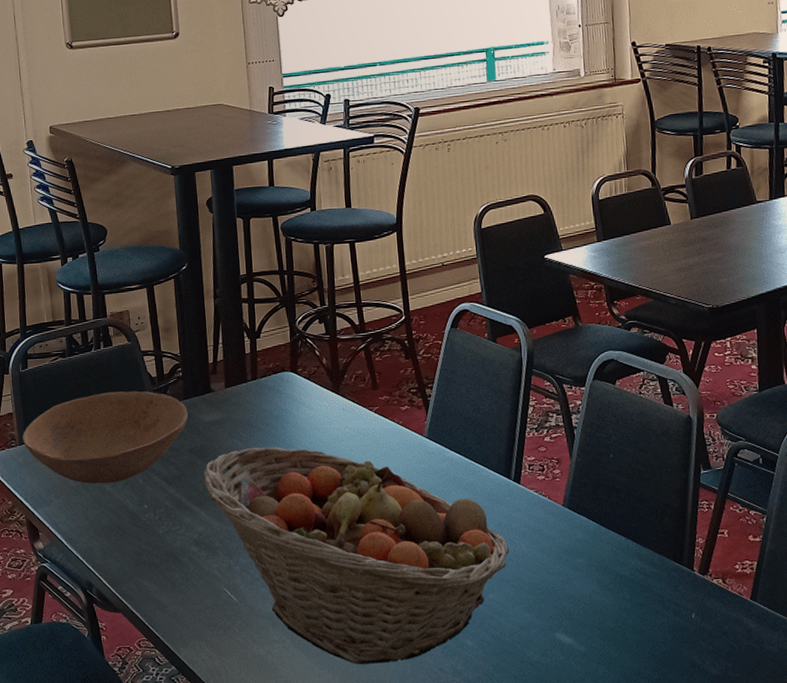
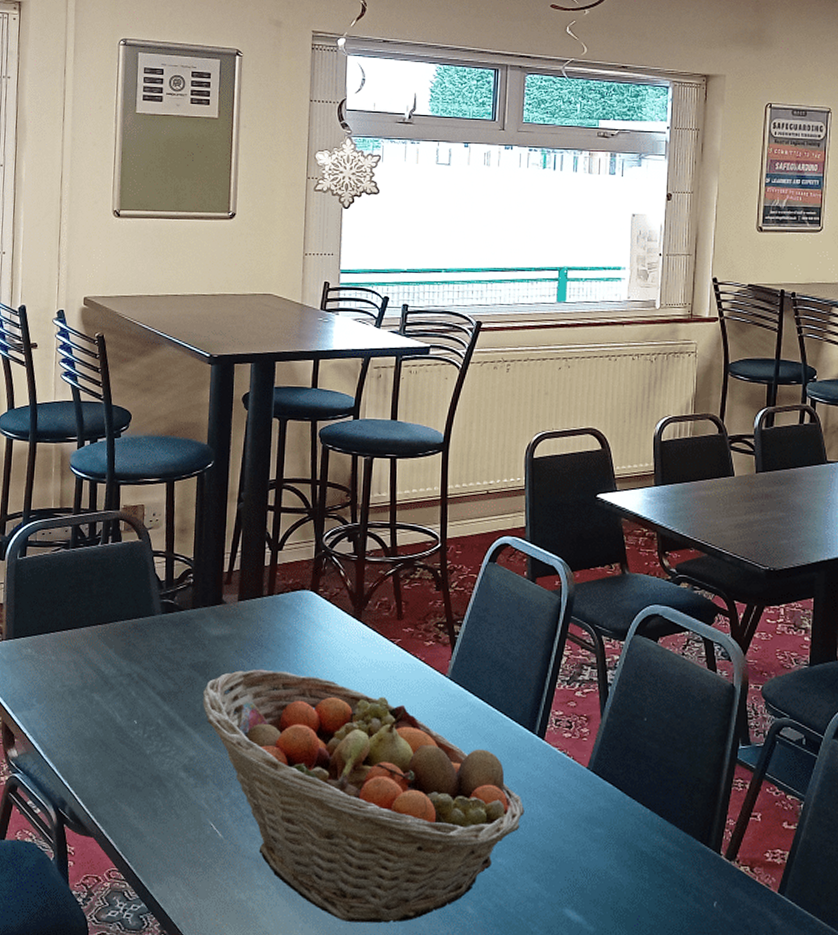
bowl: present [22,391,188,484] -> none [10,592,194,693]

